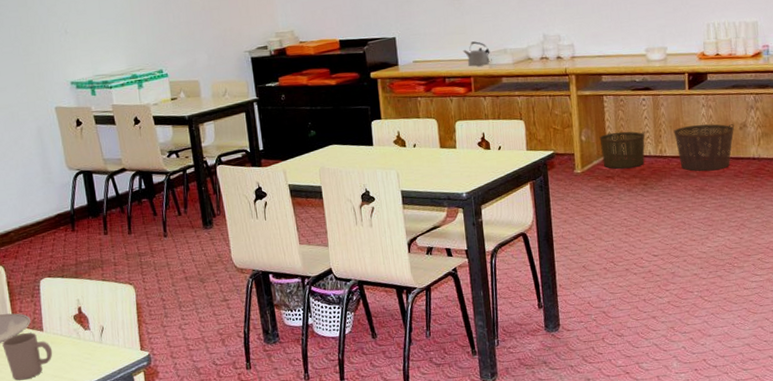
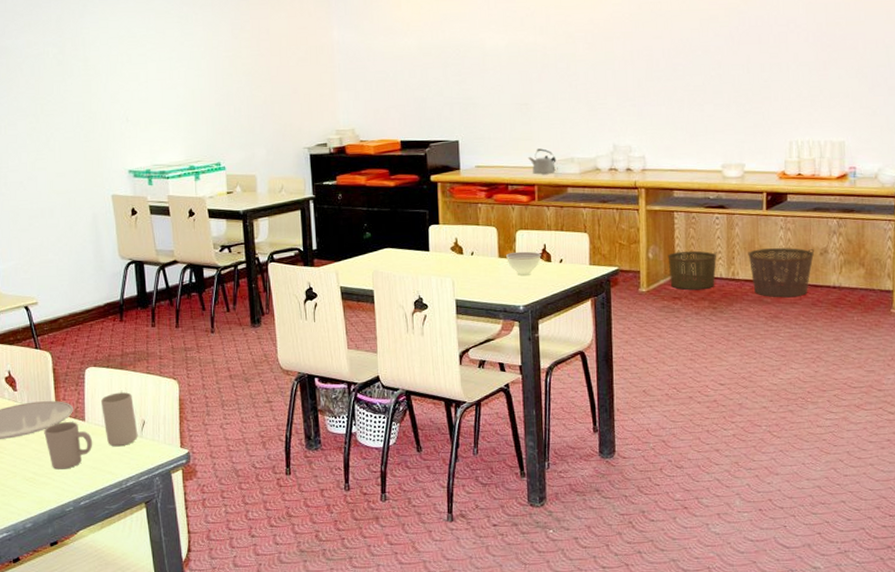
cup: none [57,300,98,354] -> present [100,392,138,447]
bowl: none [447,140,481,165] -> present [506,251,541,277]

